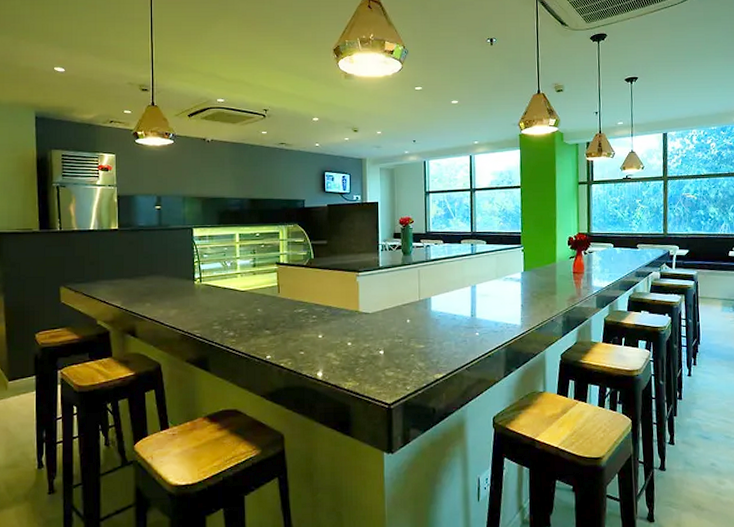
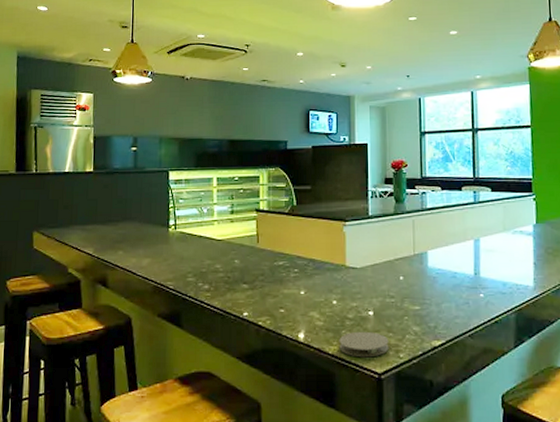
coaster: none [353,368,398,391] -> present [339,331,389,358]

